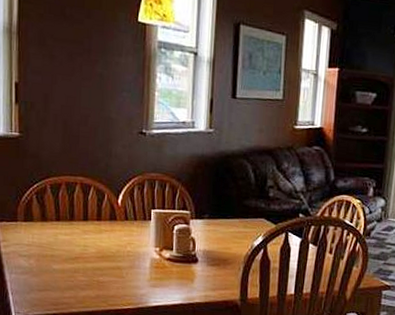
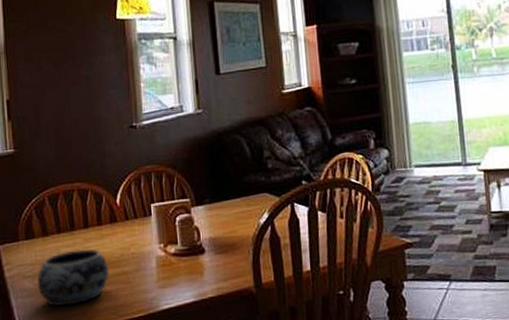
decorative bowl: none [33,238,105,289] -> present [37,249,110,307]

